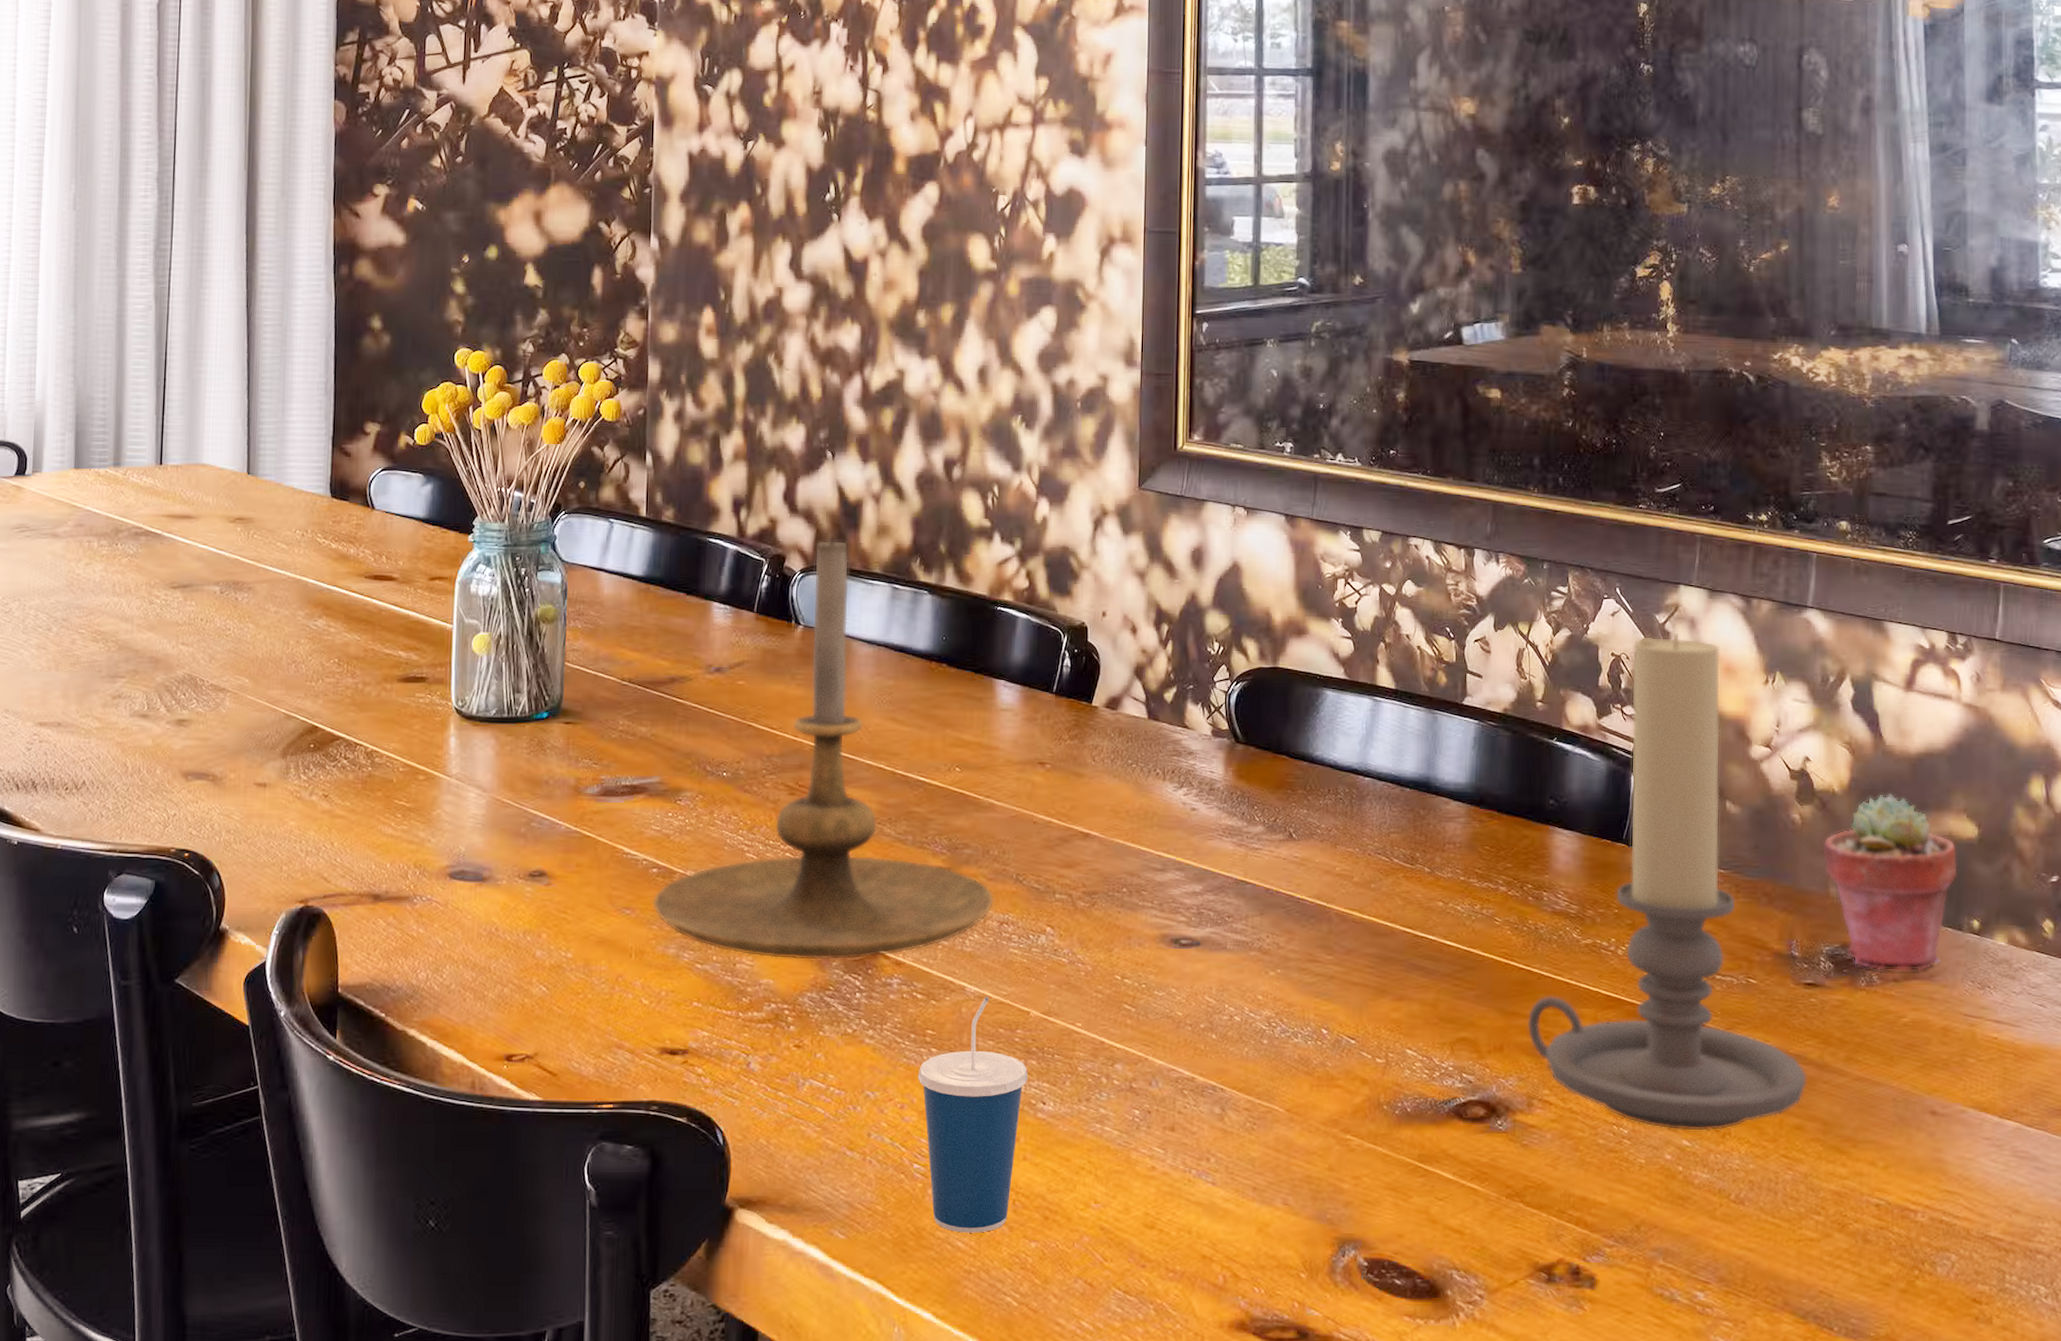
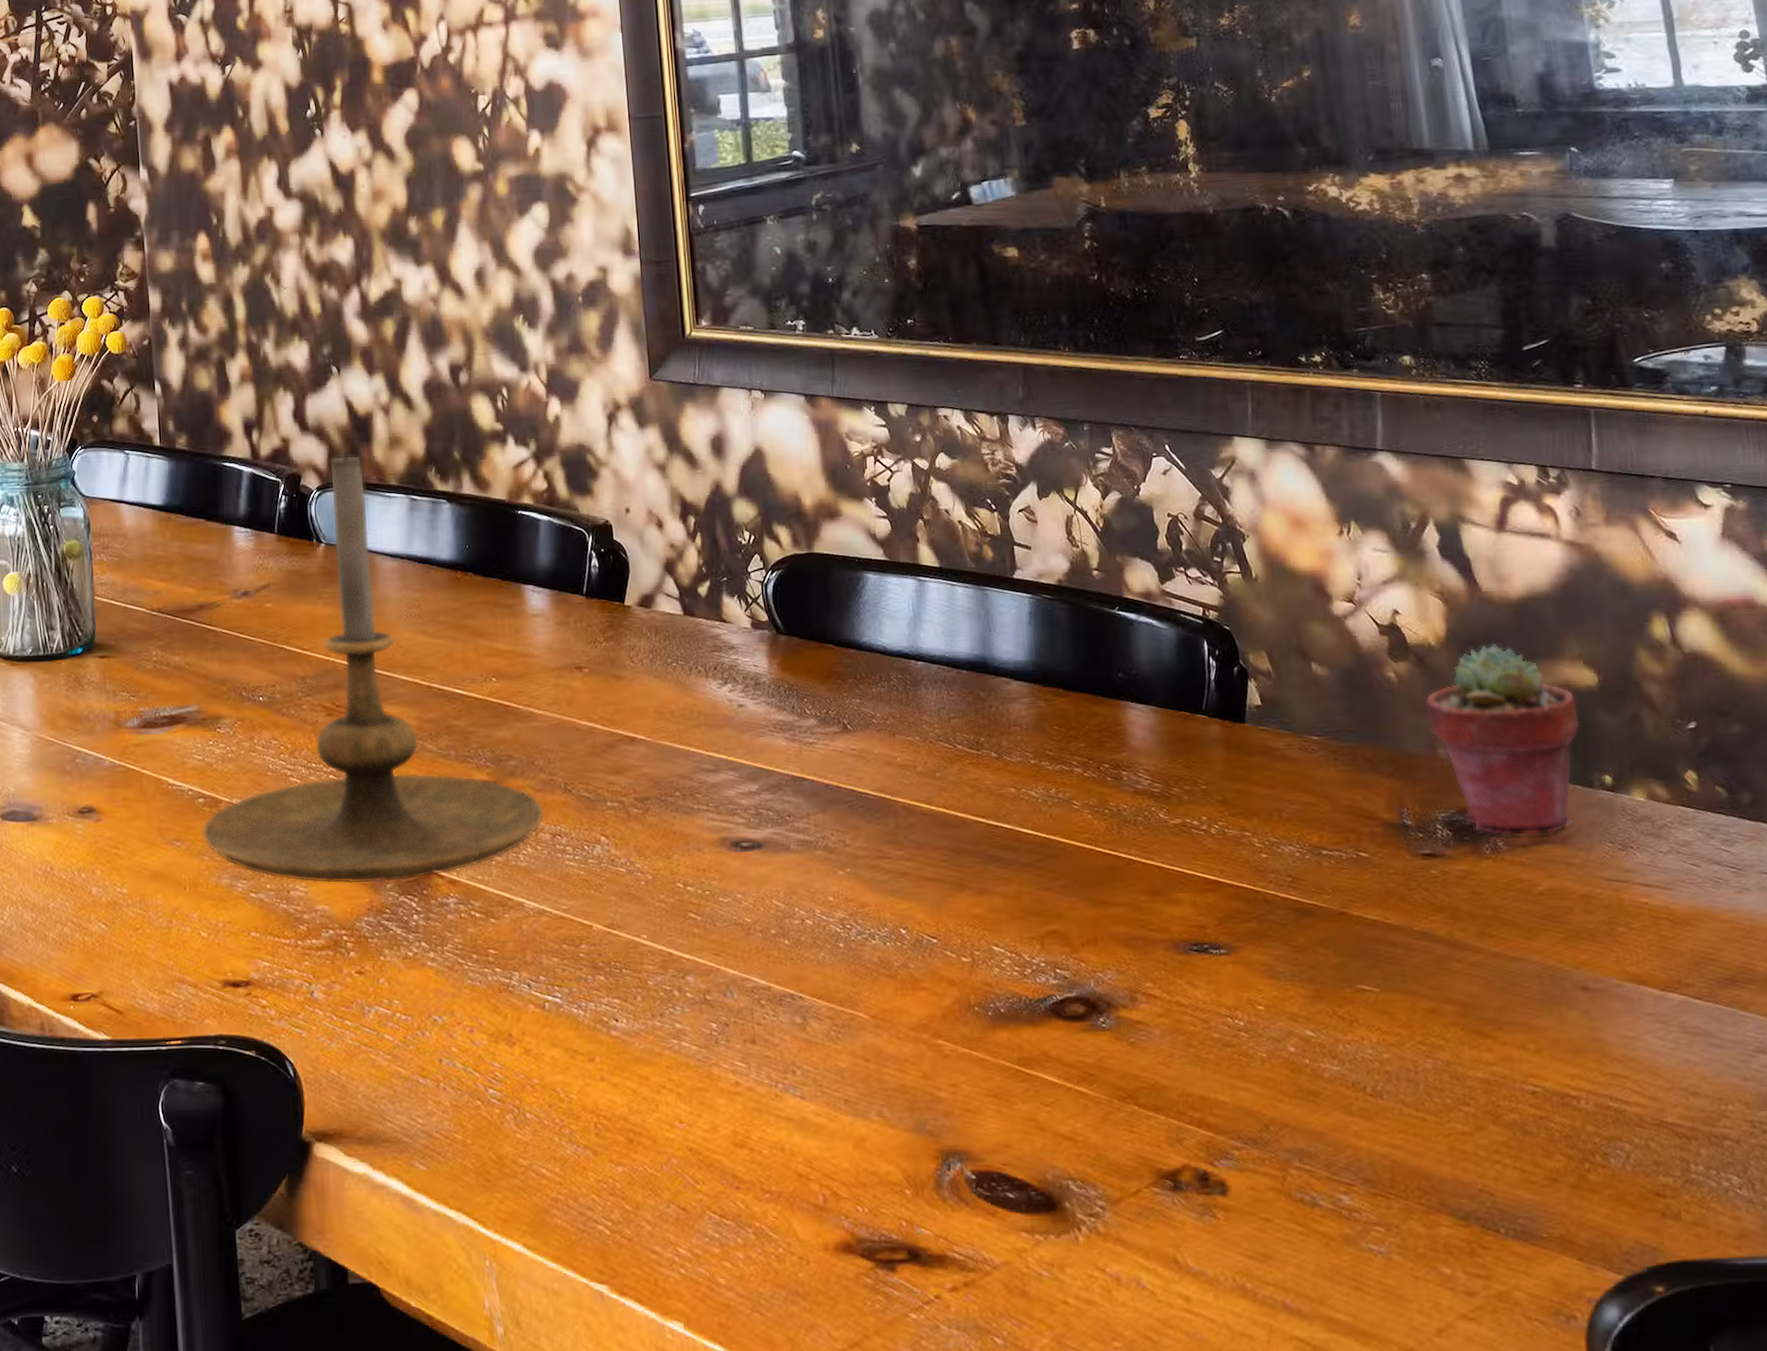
cup: present [917,996,1029,1233] -> none [484,912,598,1159]
candle holder: present [1527,633,1807,1132] -> none [1120,487,1438,1021]

